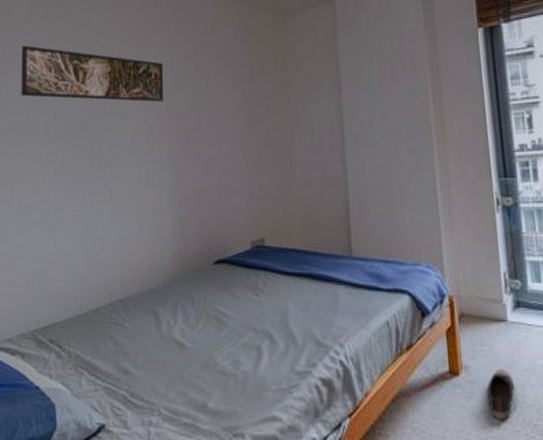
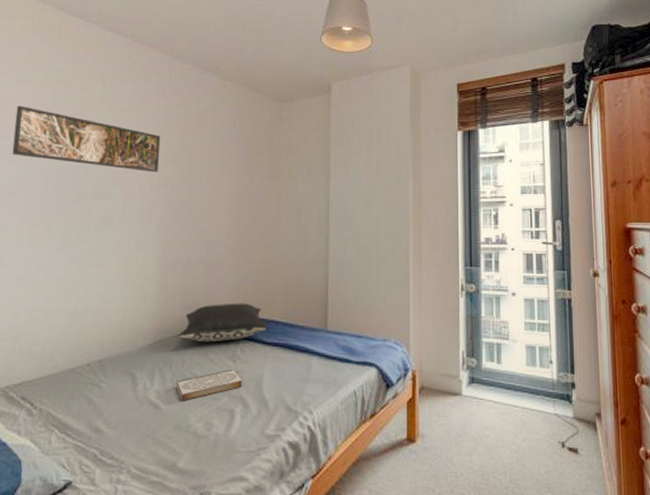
pillow: none [197,232,289,276] -> present [178,303,268,343]
book: none [200,302,267,339] -> present [176,368,242,401]
shoe: present [488,369,514,421] -> none [440,438,463,484]

